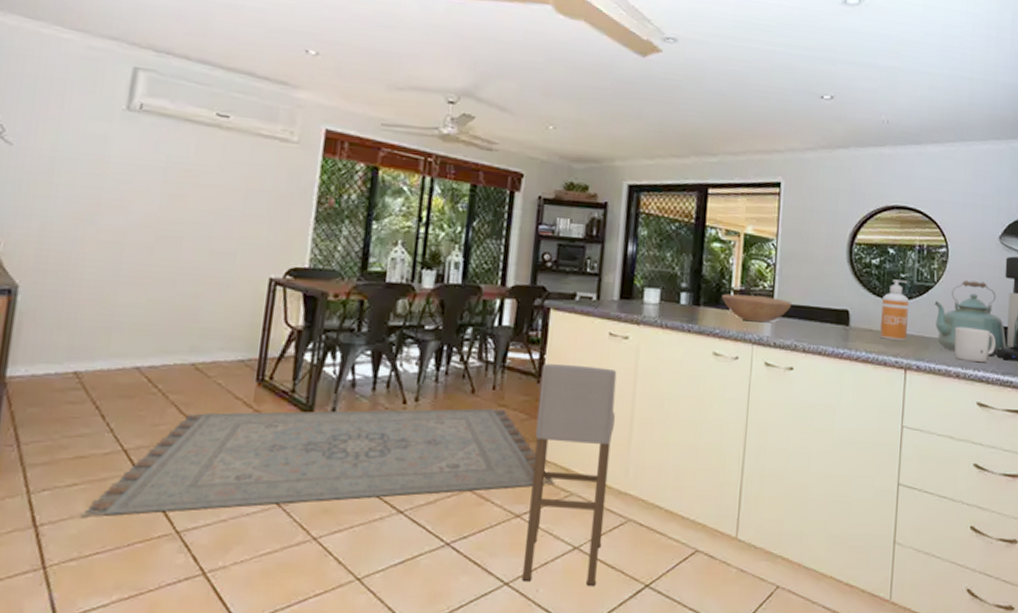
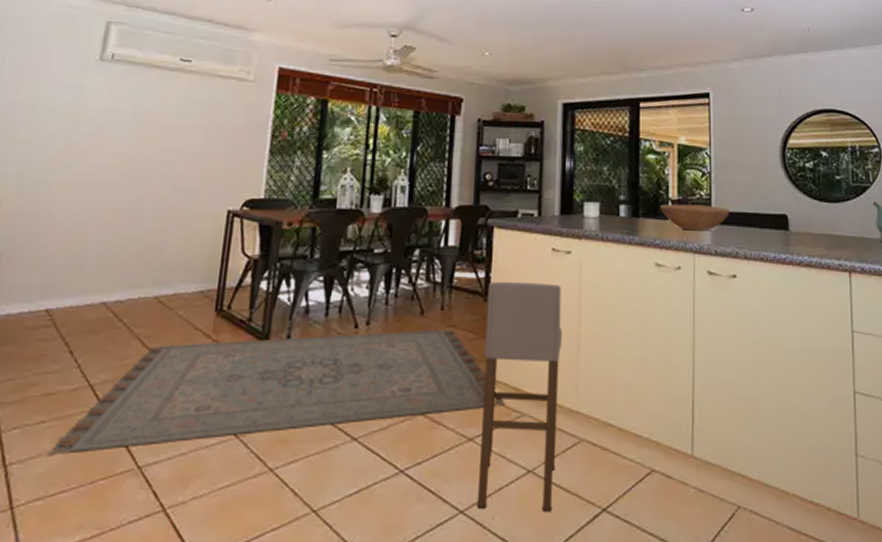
soap dispenser: present [880,279,909,341] -> none [820,182,848,243]

